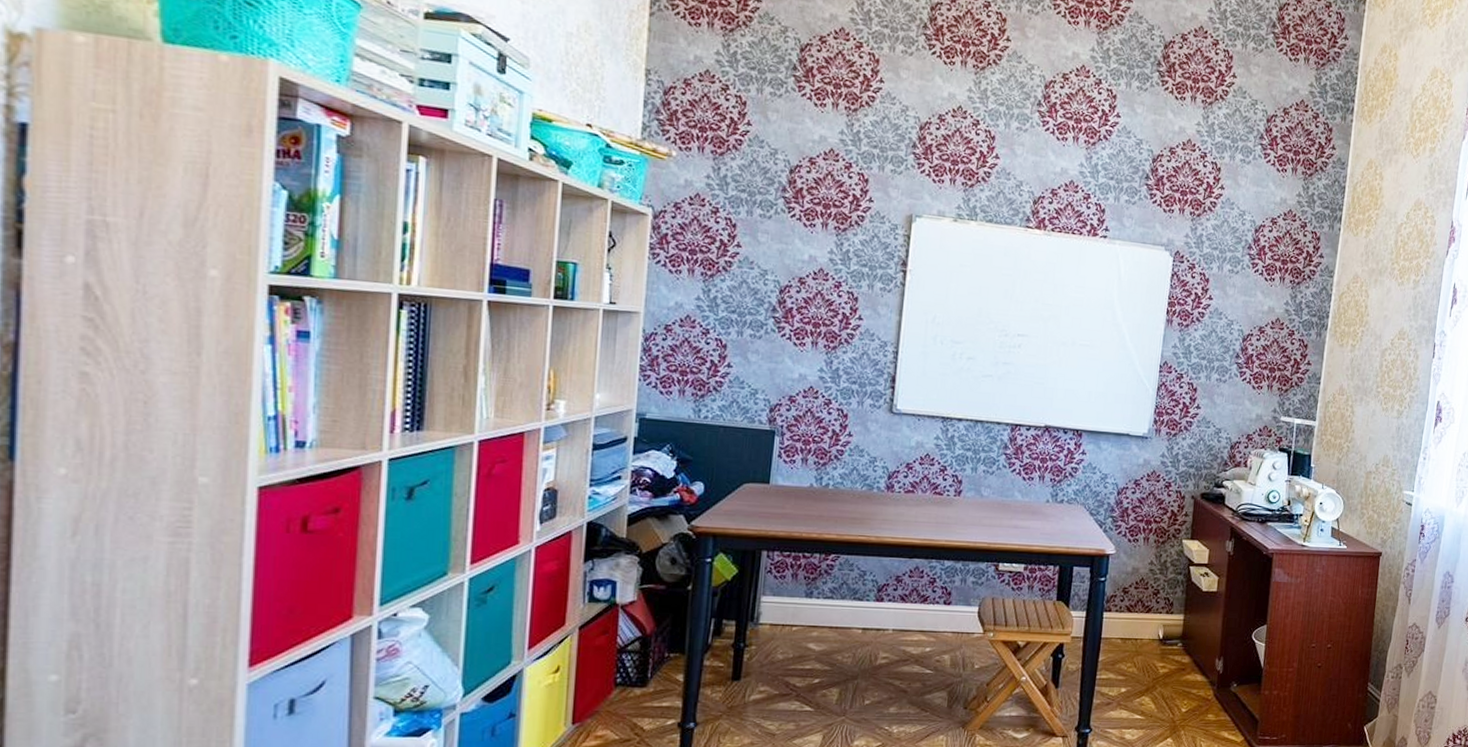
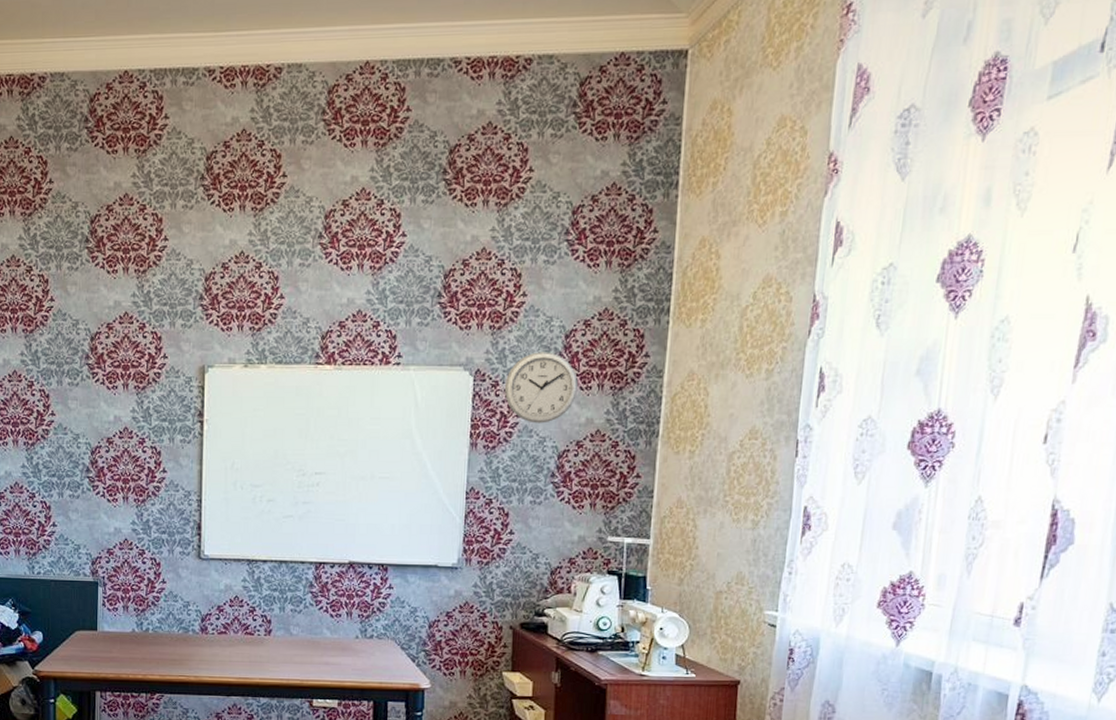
wall clock: none [1199,241,1264,308] -> present [504,352,579,424]

